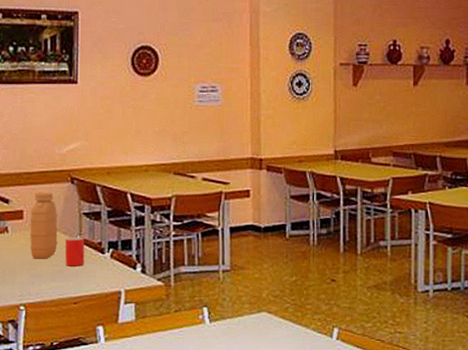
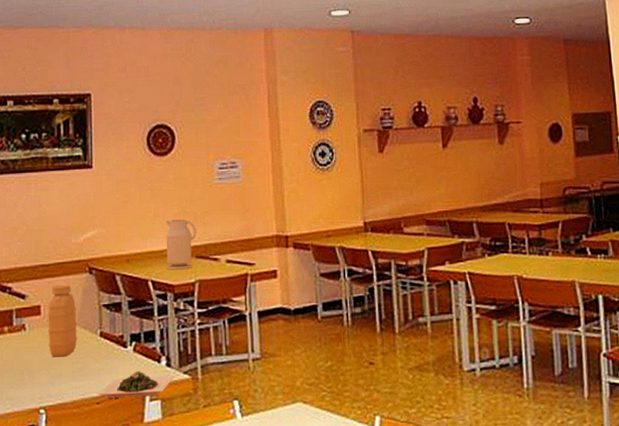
cup: present [64,237,85,266] -> none [84,331,106,363]
salad: none [76,276,149,300] -> present [98,371,174,398]
water jug: none [145,137,175,185] -> present [165,219,196,270]

